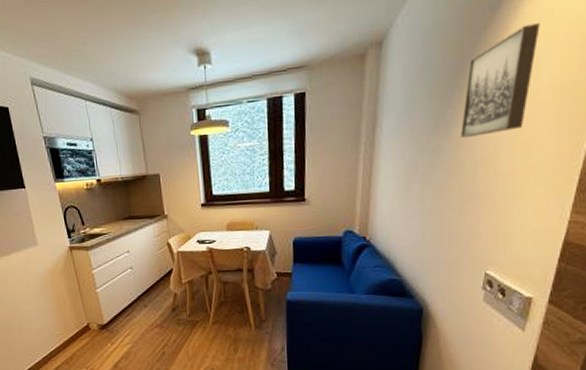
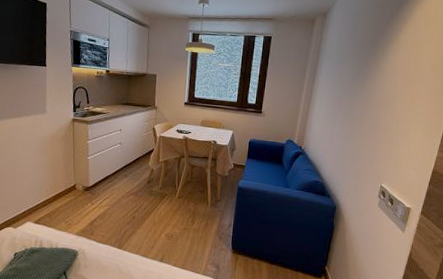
wall art: present [461,23,541,138] -> none [372,22,426,89]

